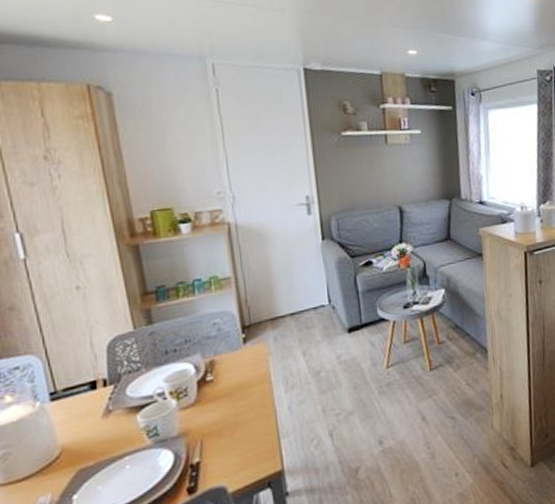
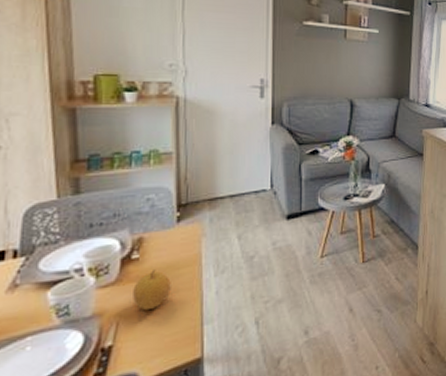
fruit: none [211,390,246,429] -> present [133,270,171,311]

